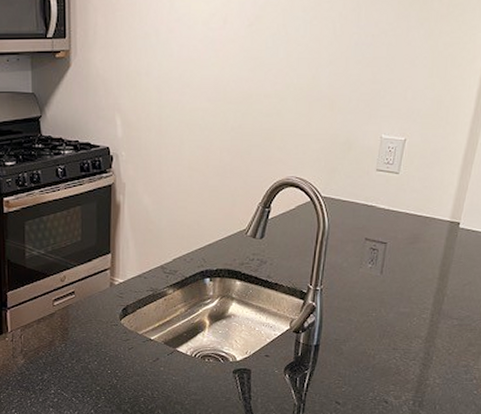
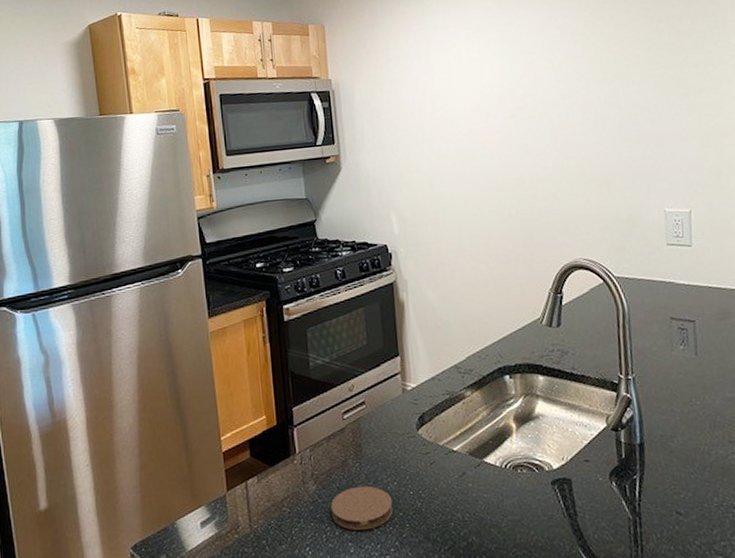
coaster: none [36,363,92,399] -> present [330,485,394,531]

